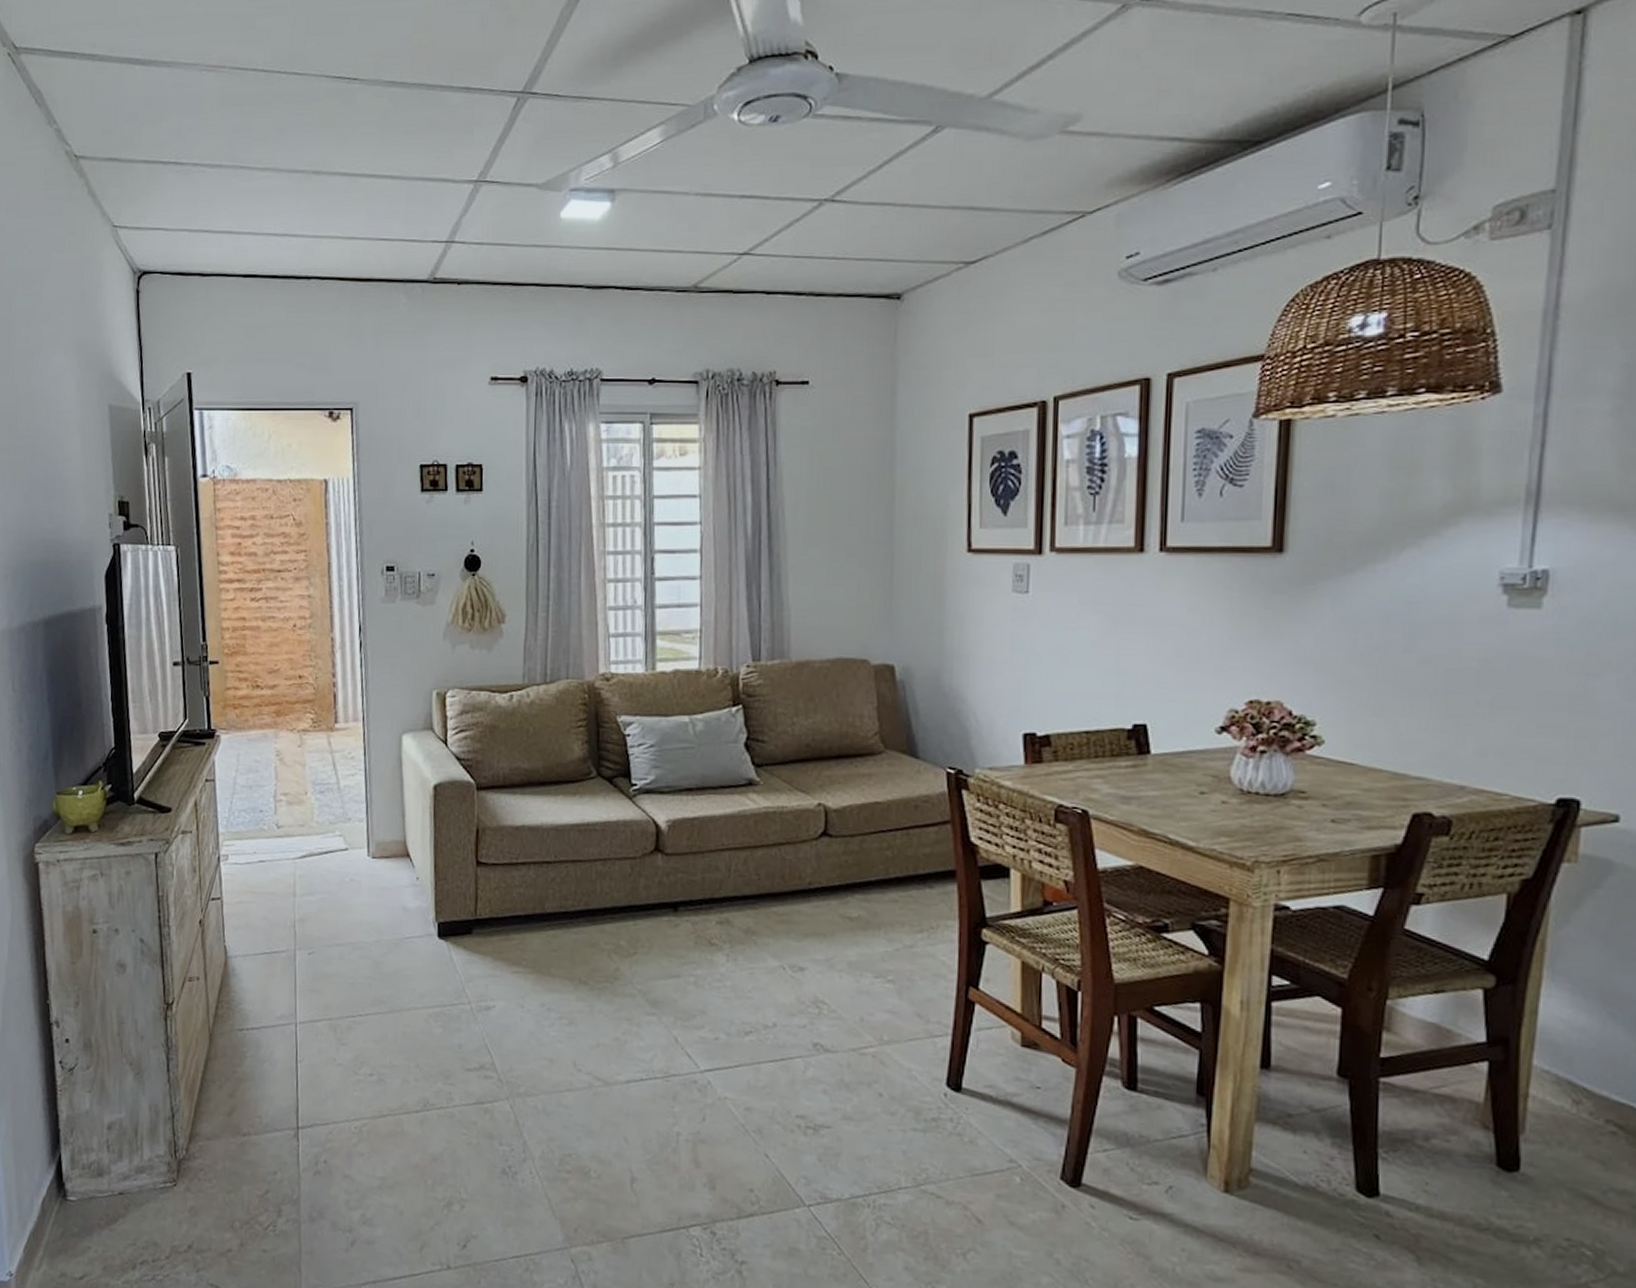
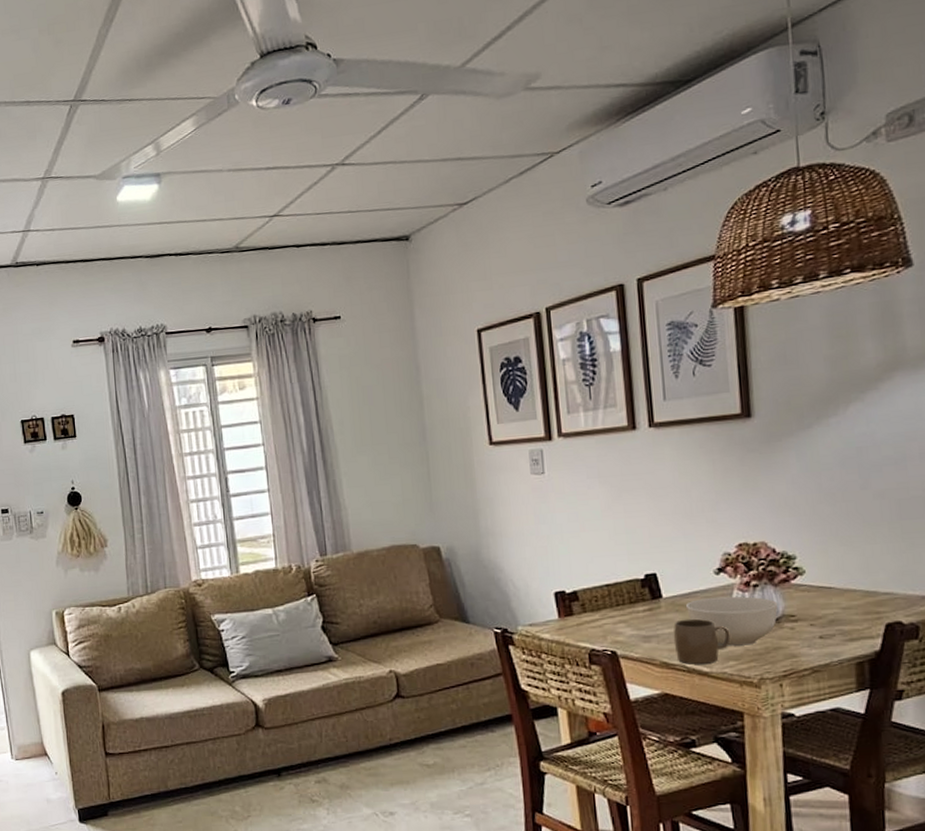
mug: none [1157,781,1226,837] -> present [673,618,731,664]
bowl: none [1176,759,1287,821] -> present [685,596,778,646]

